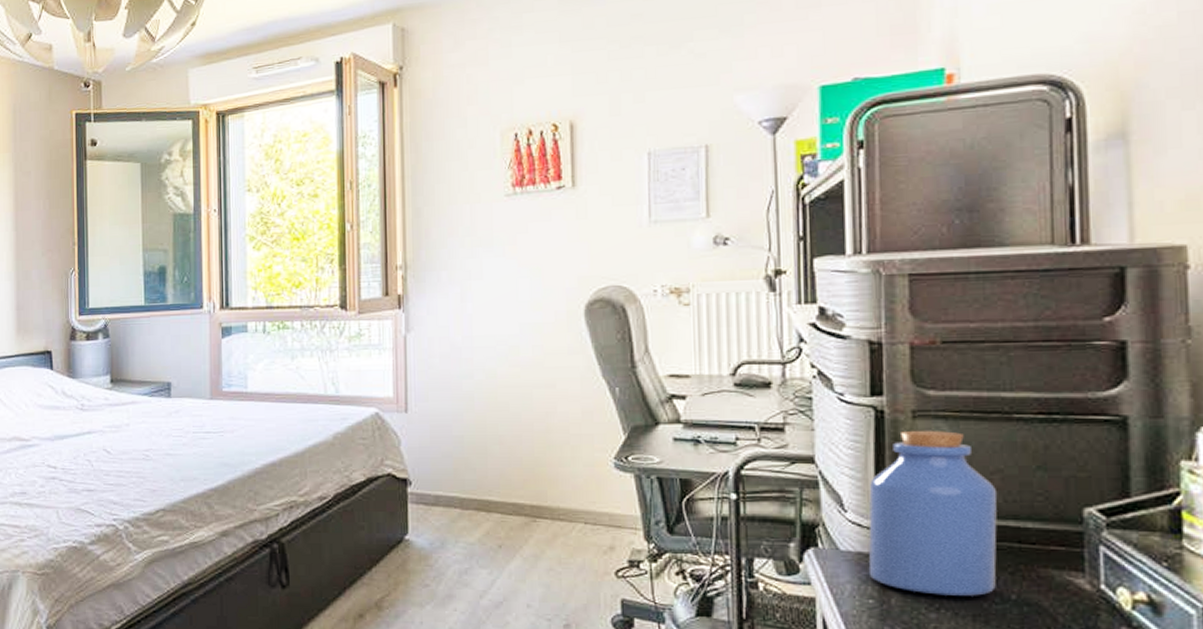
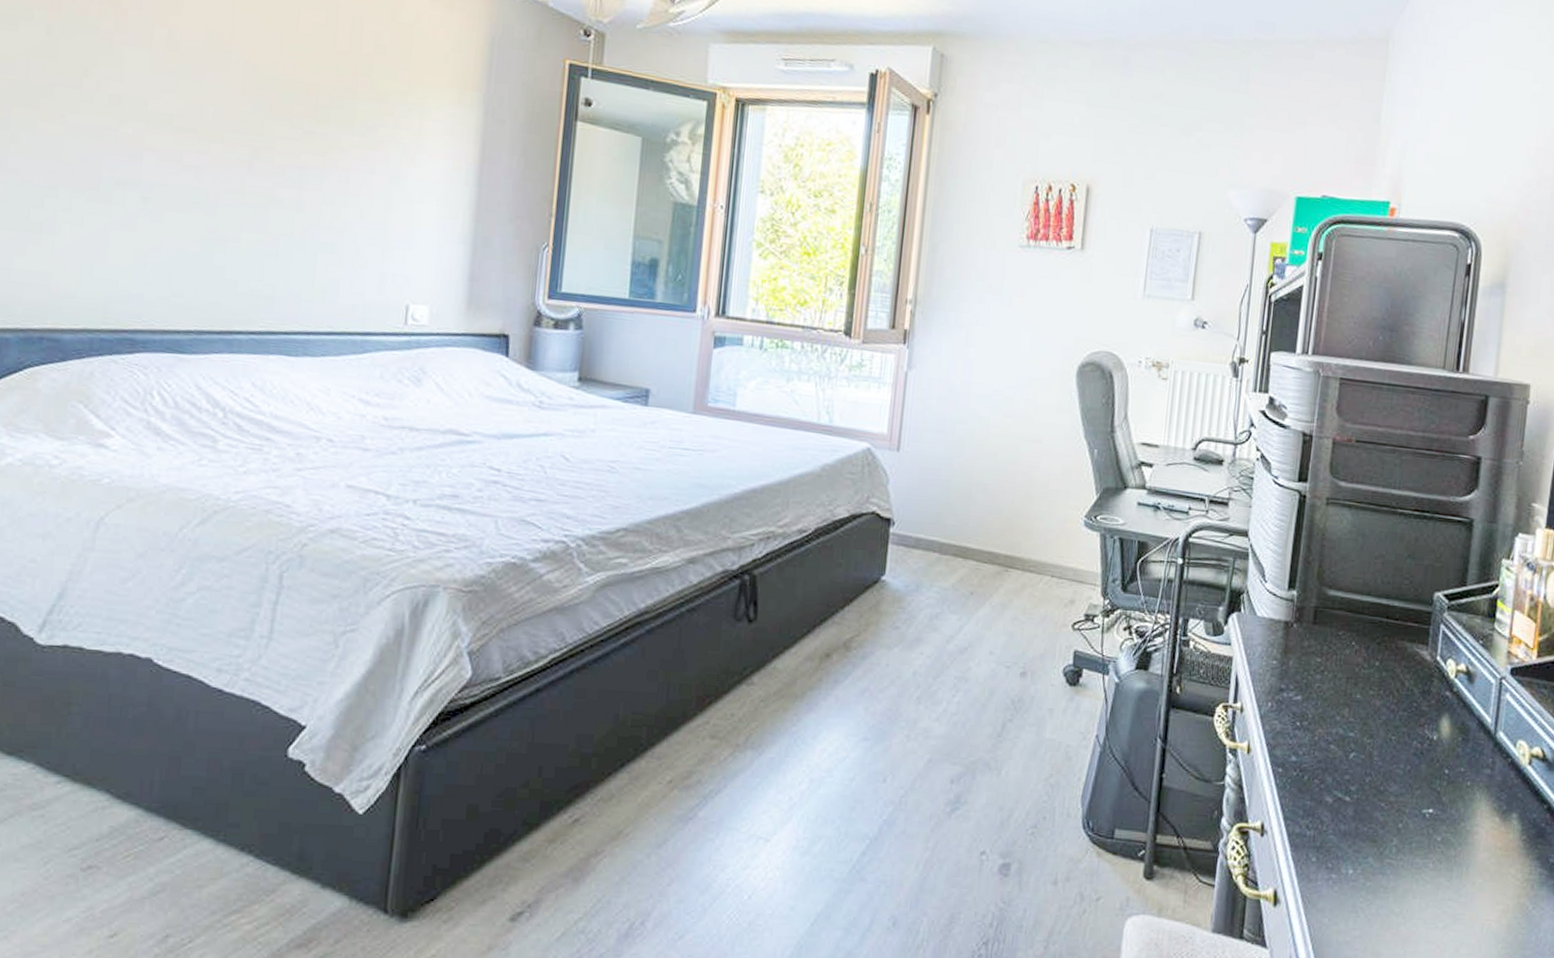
jar: present [868,430,998,596] -> none [1276,515,1378,662]

